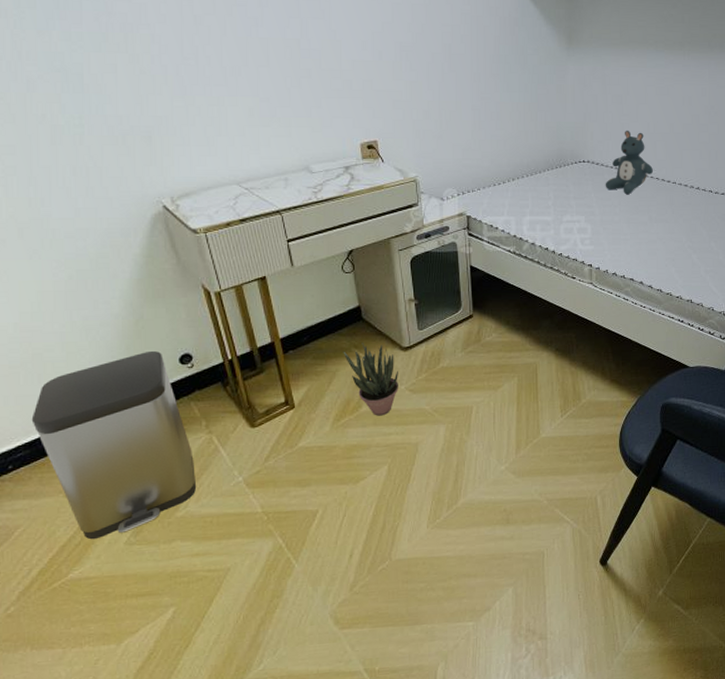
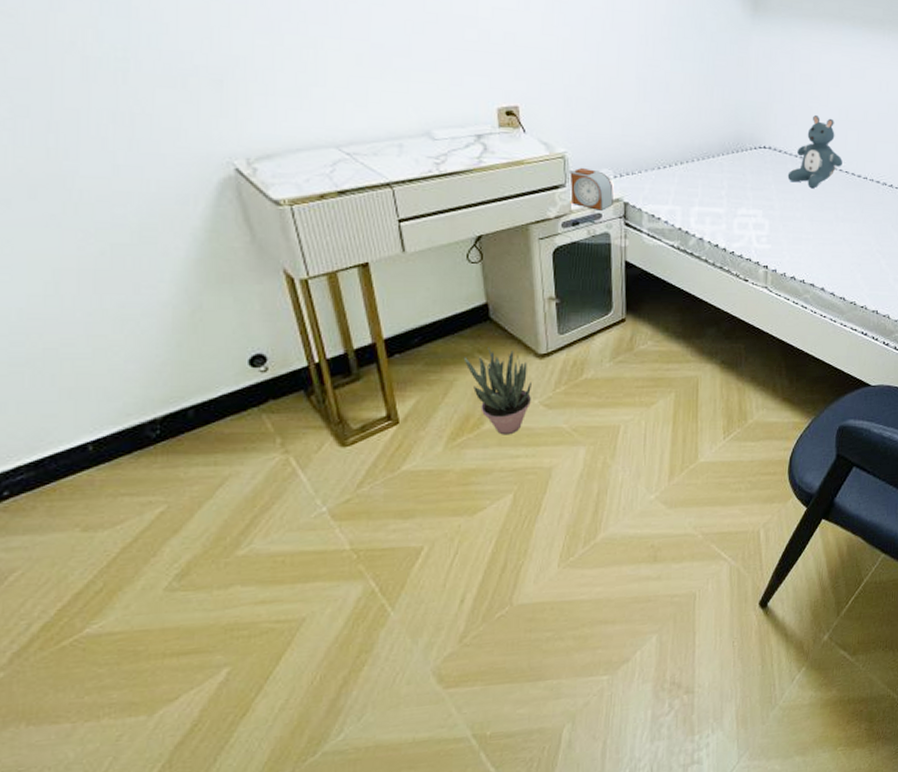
pedal bin: present [31,350,196,539] -> none [39,349,265,584]
alarm clock: none [421,188,458,224] -> present [569,167,614,211]

